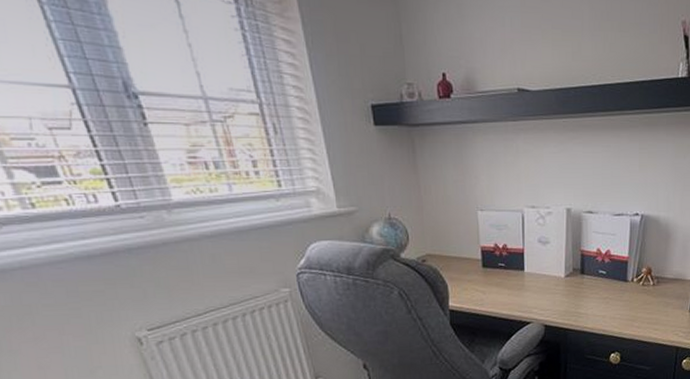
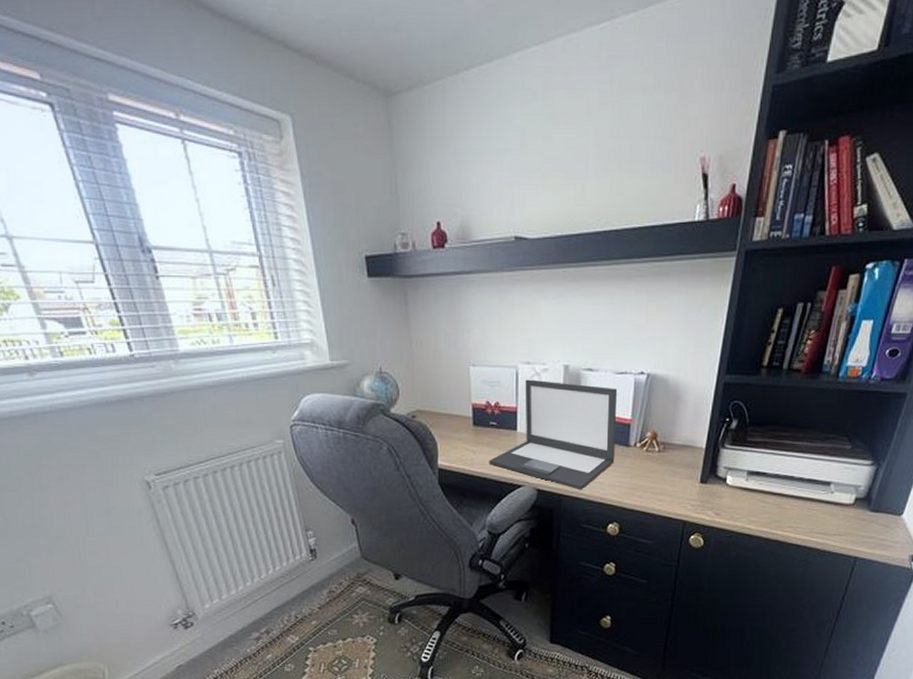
laptop: none [498,222,616,324] -> present [489,379,618,490]

